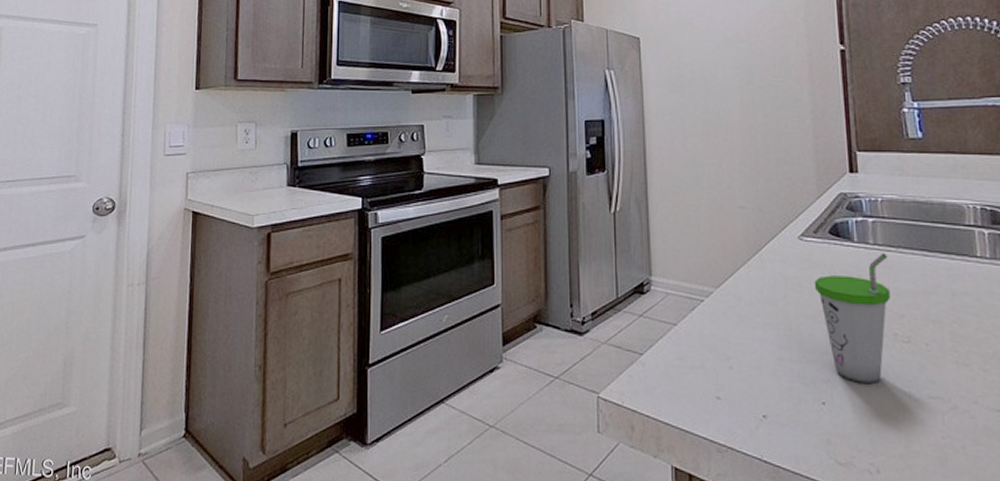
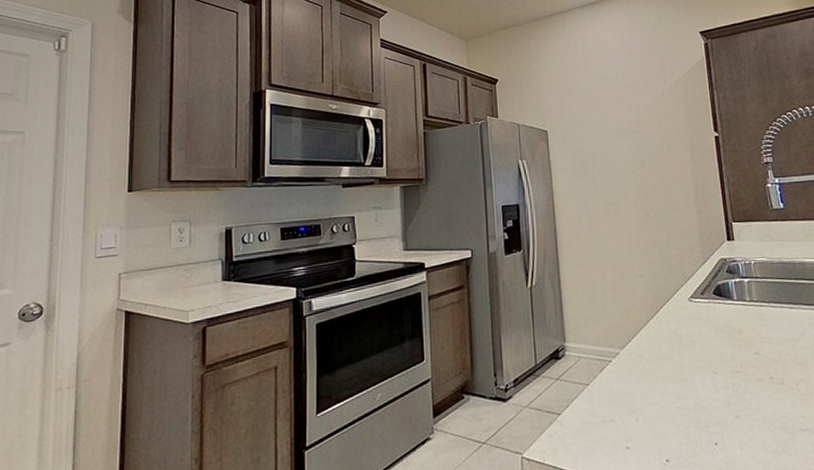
cup: present [814,253,890,383] -> none [703,308,766,423]

